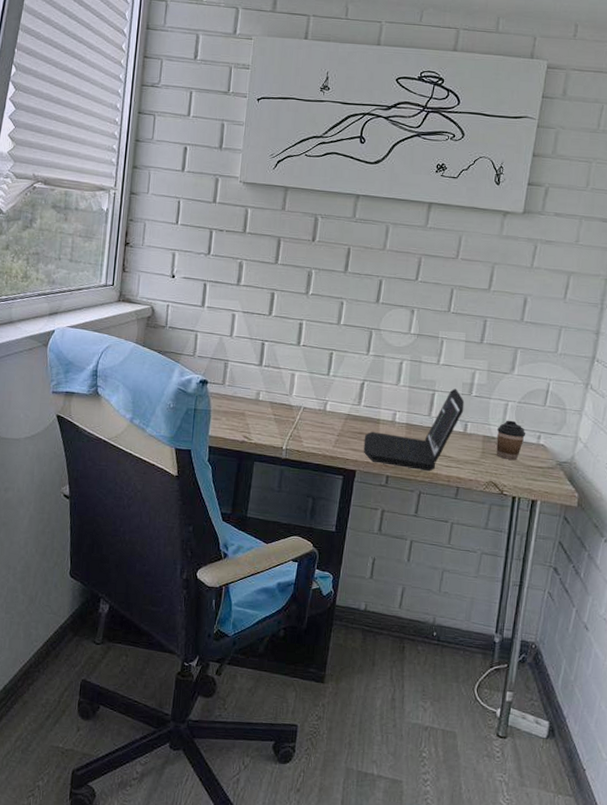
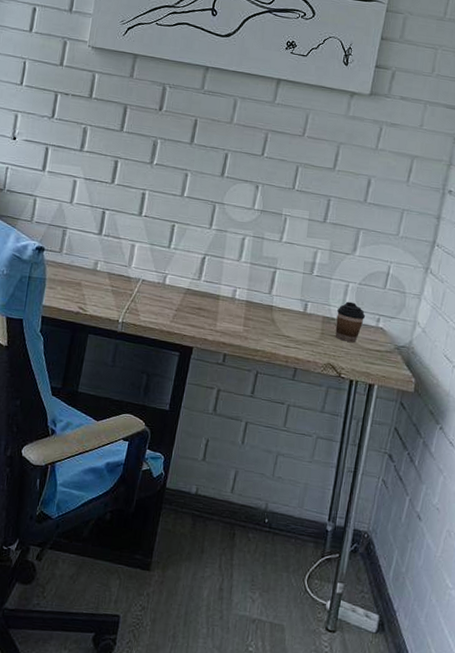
laptop: present [363,388,465,472] -> none [201,267,306,351]

